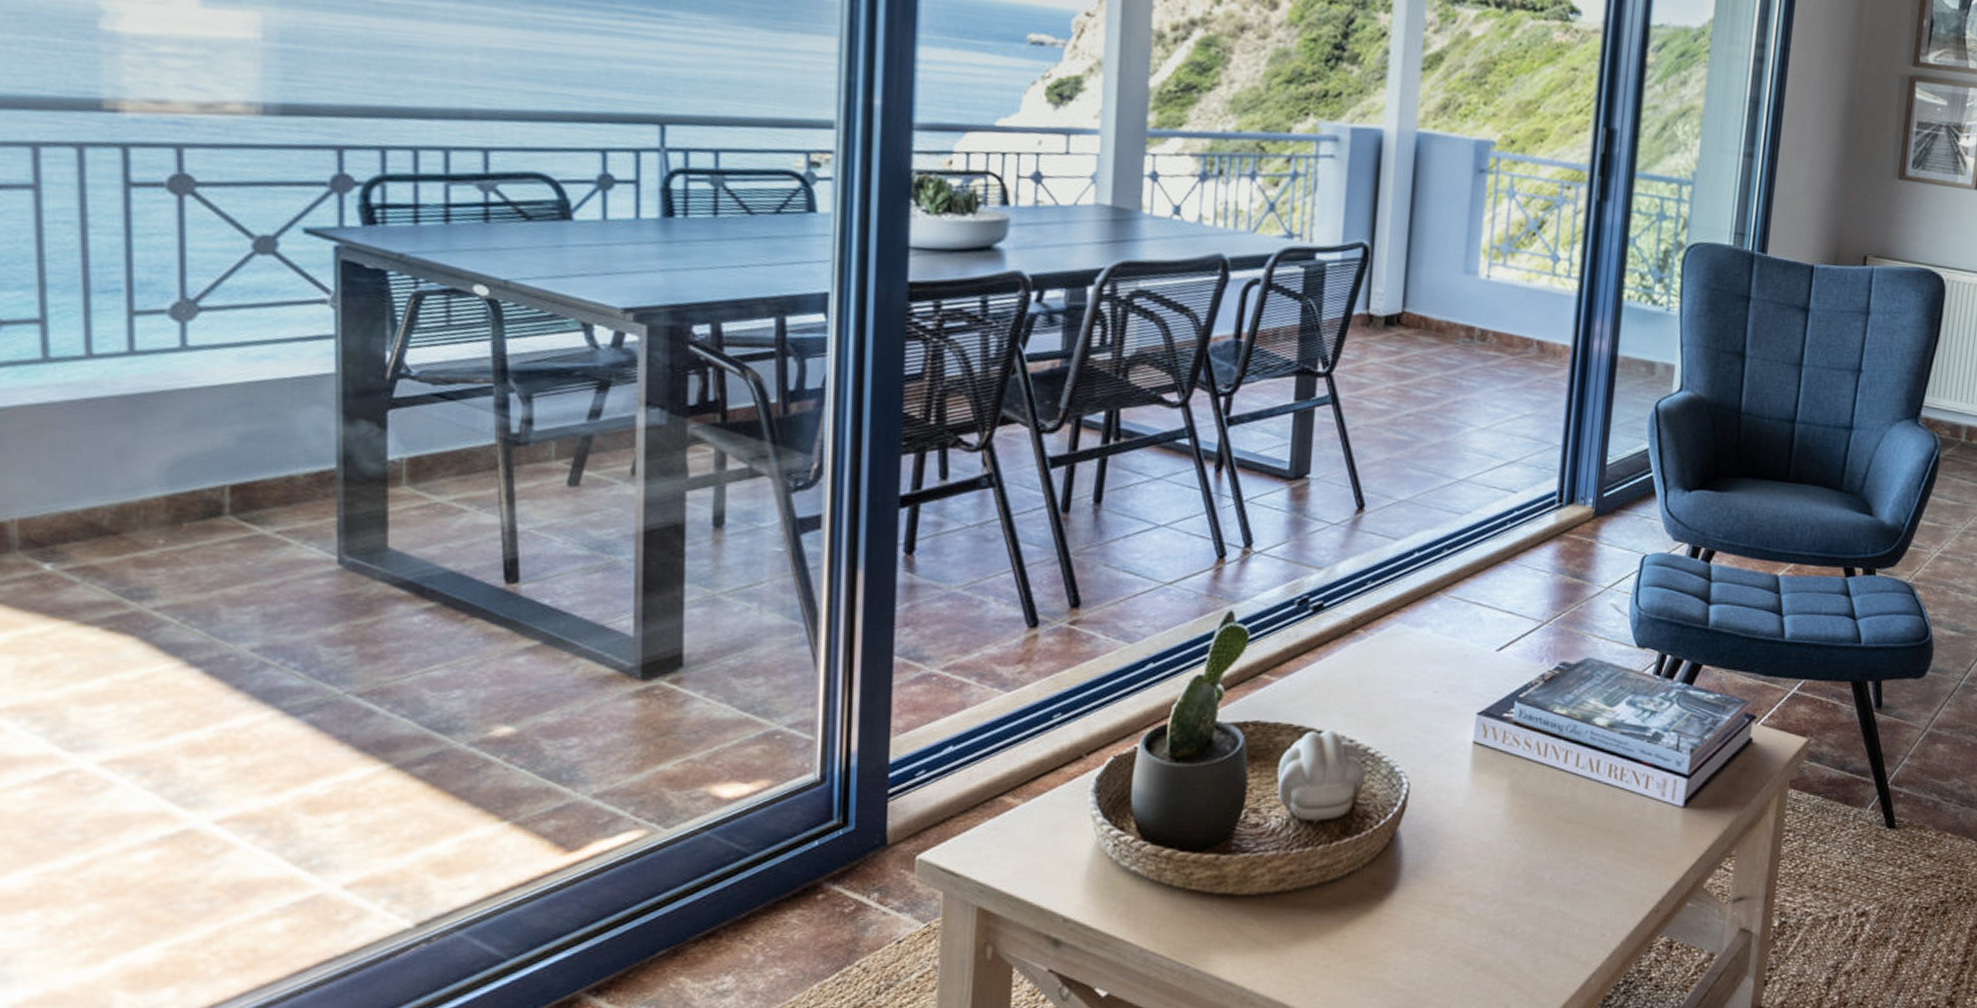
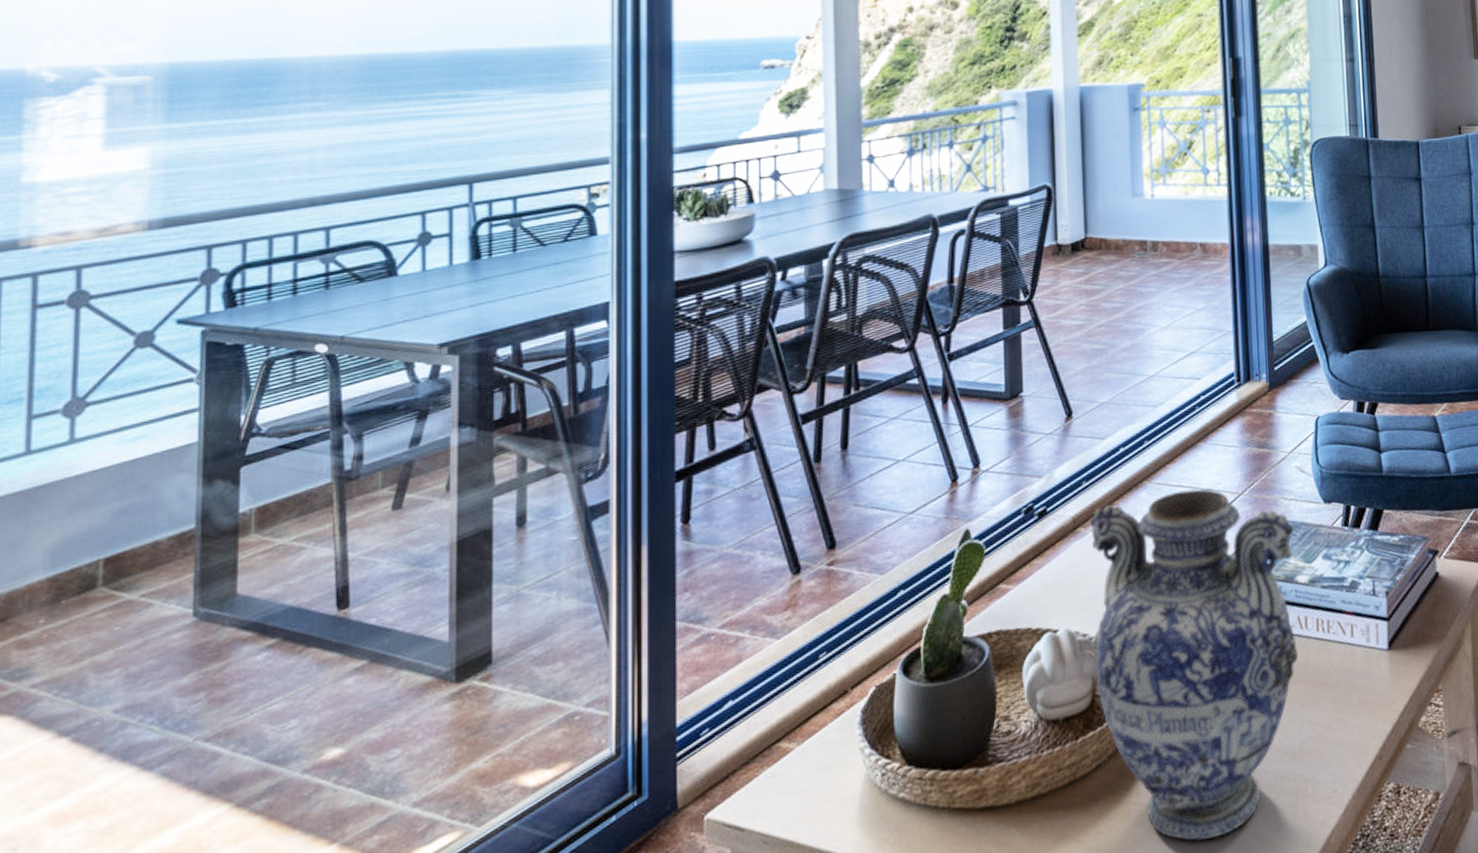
vase: none [1359,609,1599,961] -> present [1089,489,1299,841]

